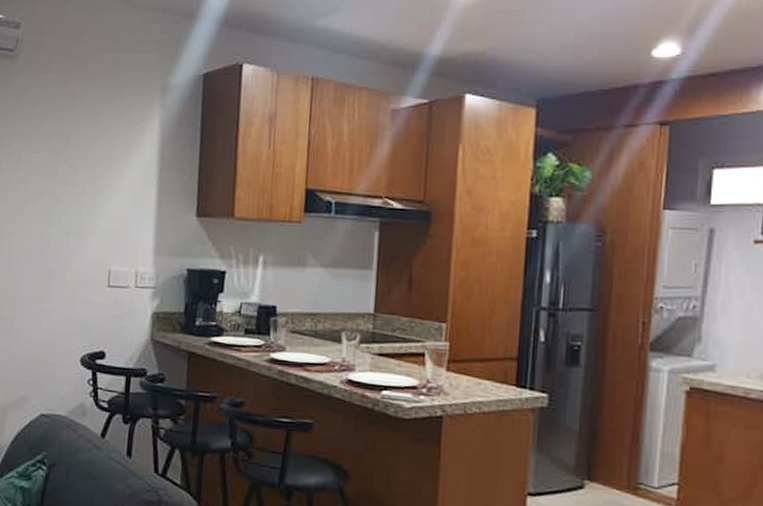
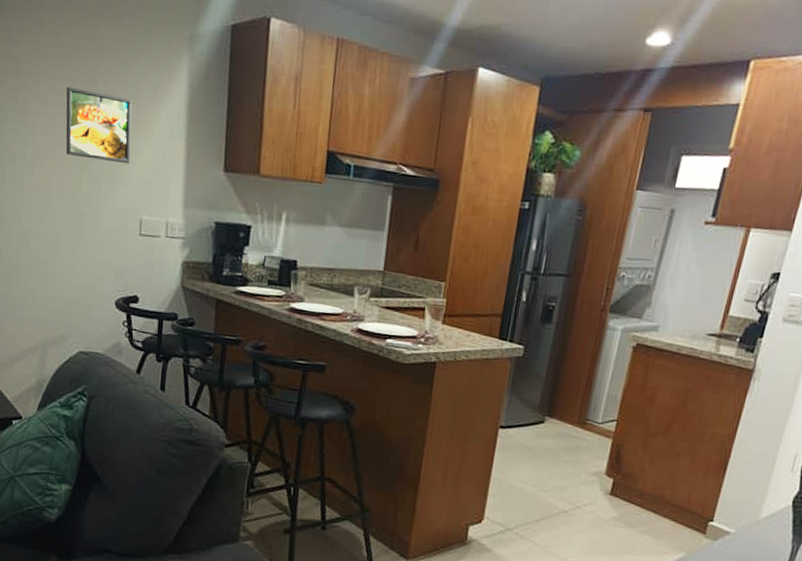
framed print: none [36,143,103,215] -> present [66,86,132,164]

